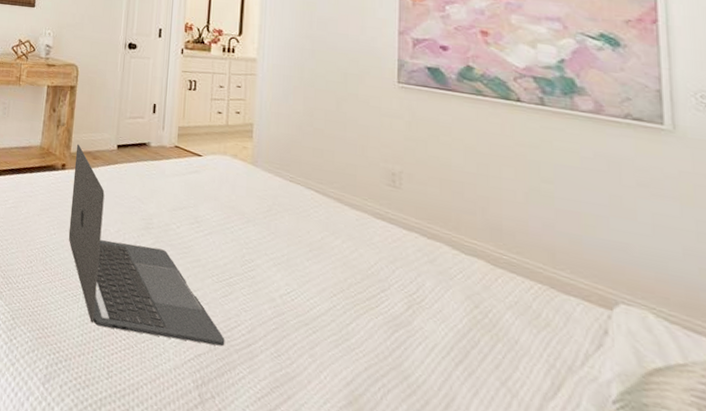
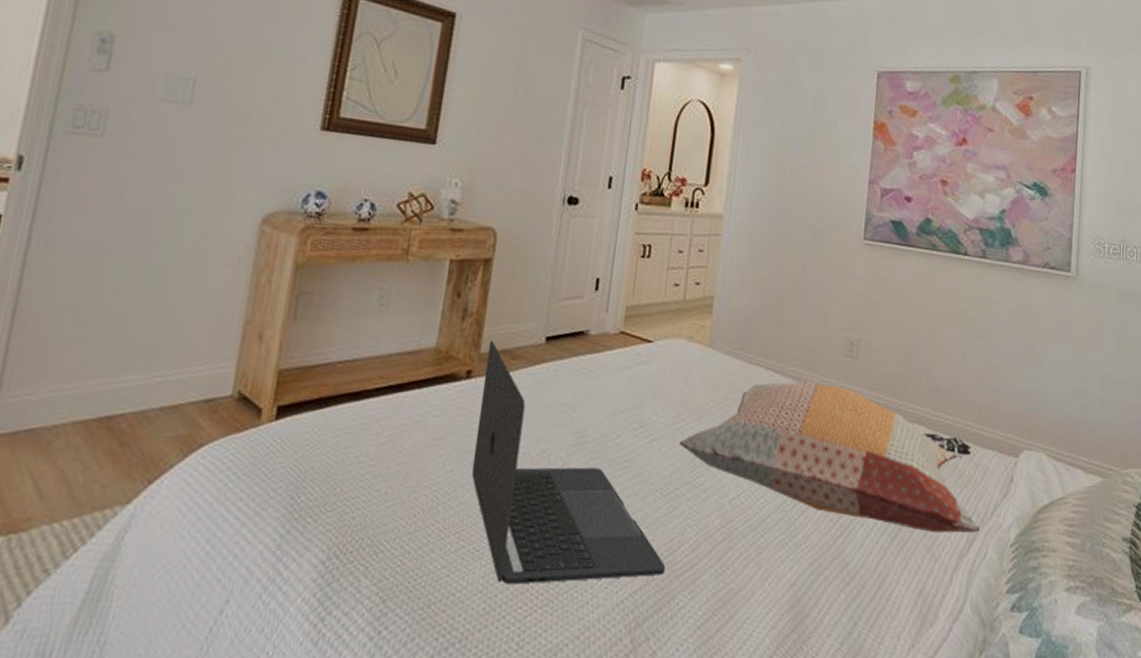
decorative pillow: none [230,199,568,379] -> present [679,381,980,533]

